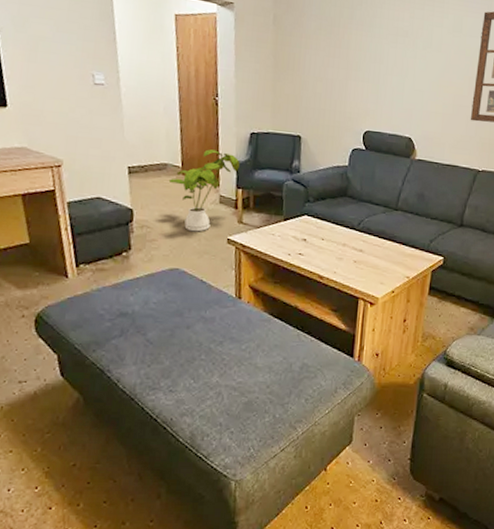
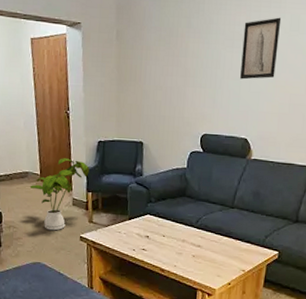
wall art: none [404,17,445,78] -> present [240,17,282,80]

